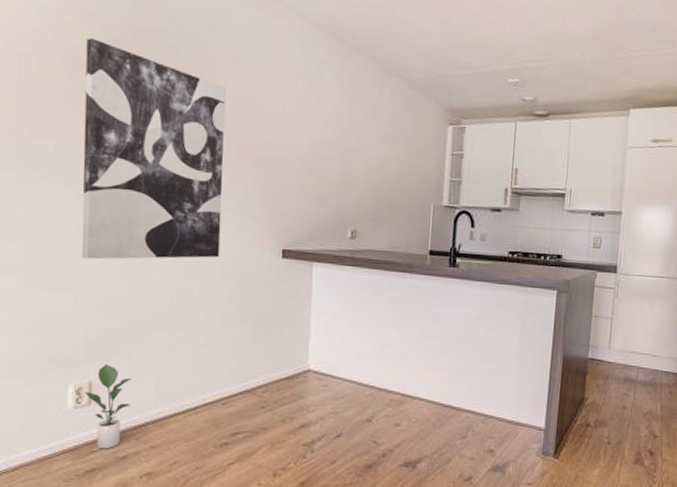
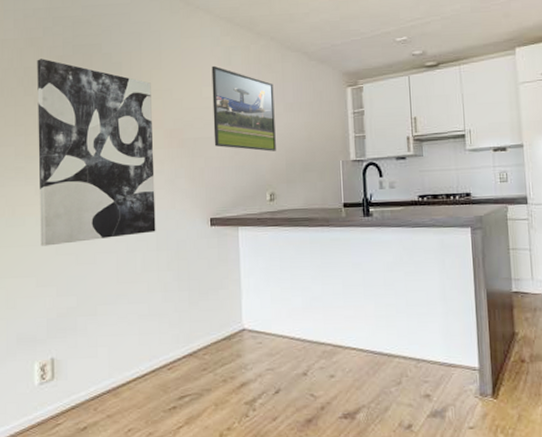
potted plant: present [85,363,132,449] -> none [48,340,88,422]
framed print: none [294,78,368,185] -> present [211,65,276,151]

